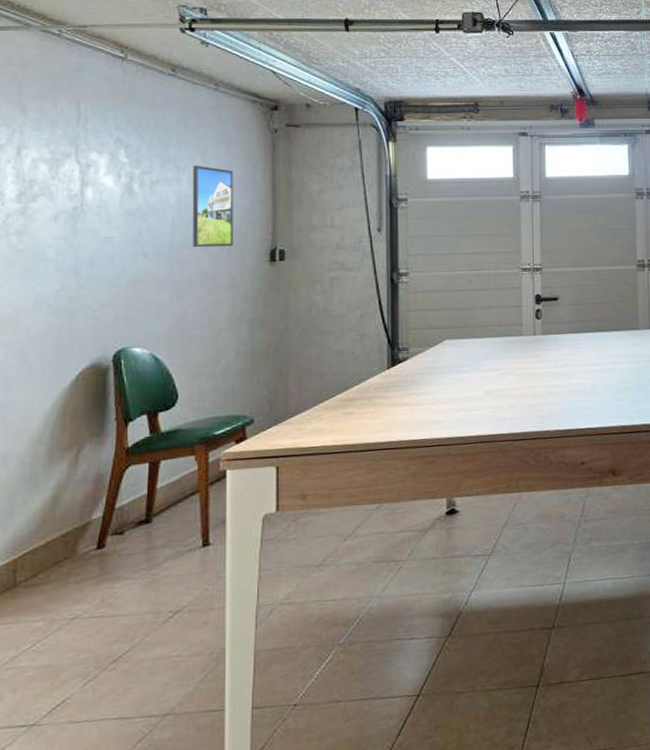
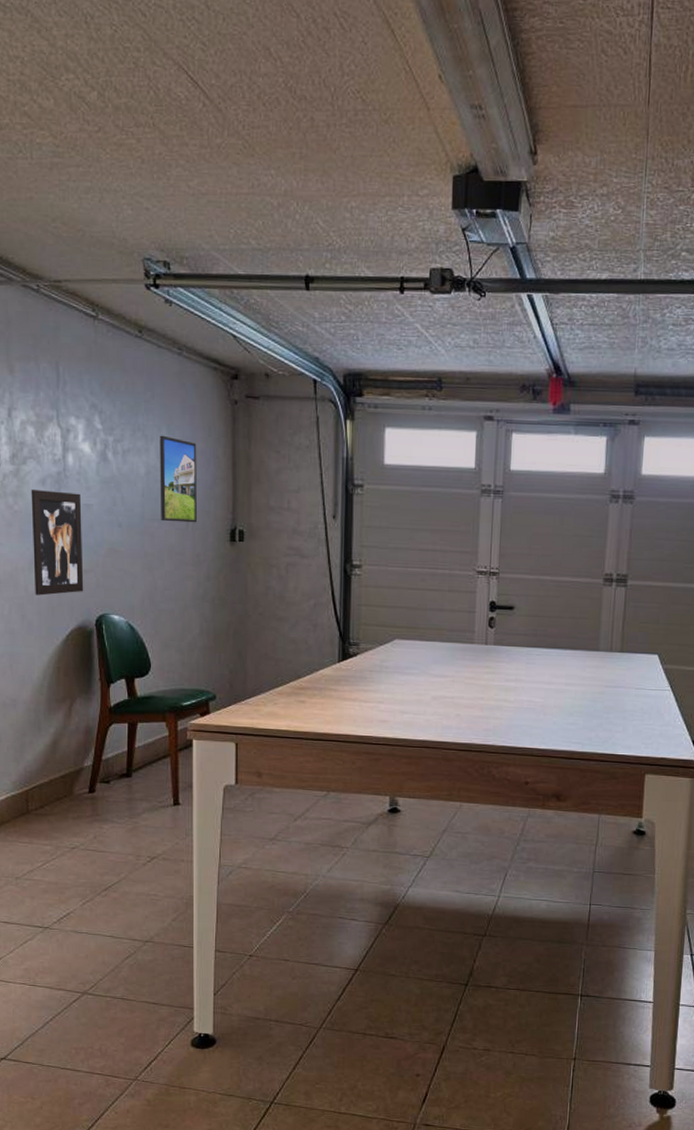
wall art: none [38,226,101,337] -> present [31,489,84,596]

